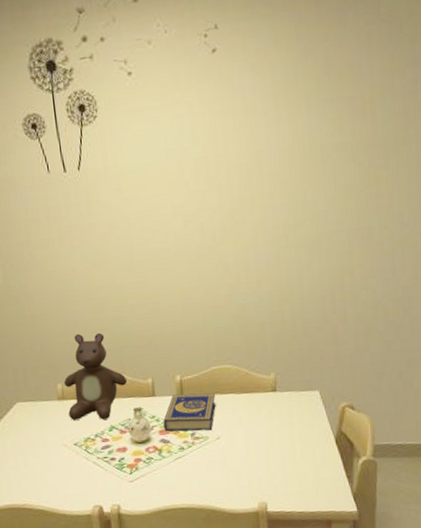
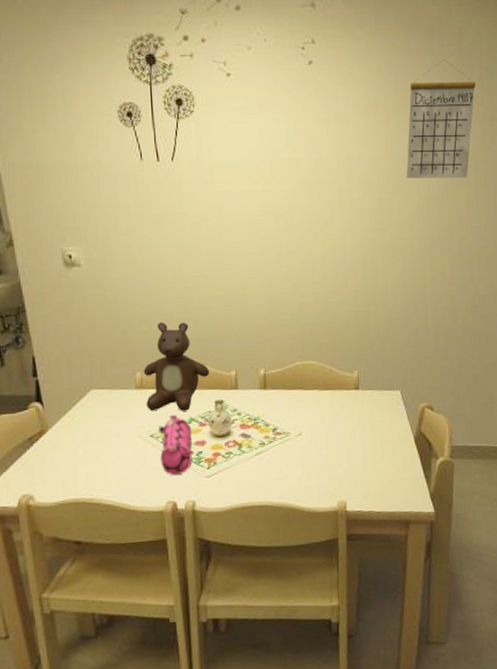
pencil case: none [81,423,115,482] -> present [158,414,193,476]
book: present [163,393,216,432] -> none [244,388,299,427]
calendar: none [320,30,397,167] -> present [406,59,477,179]

